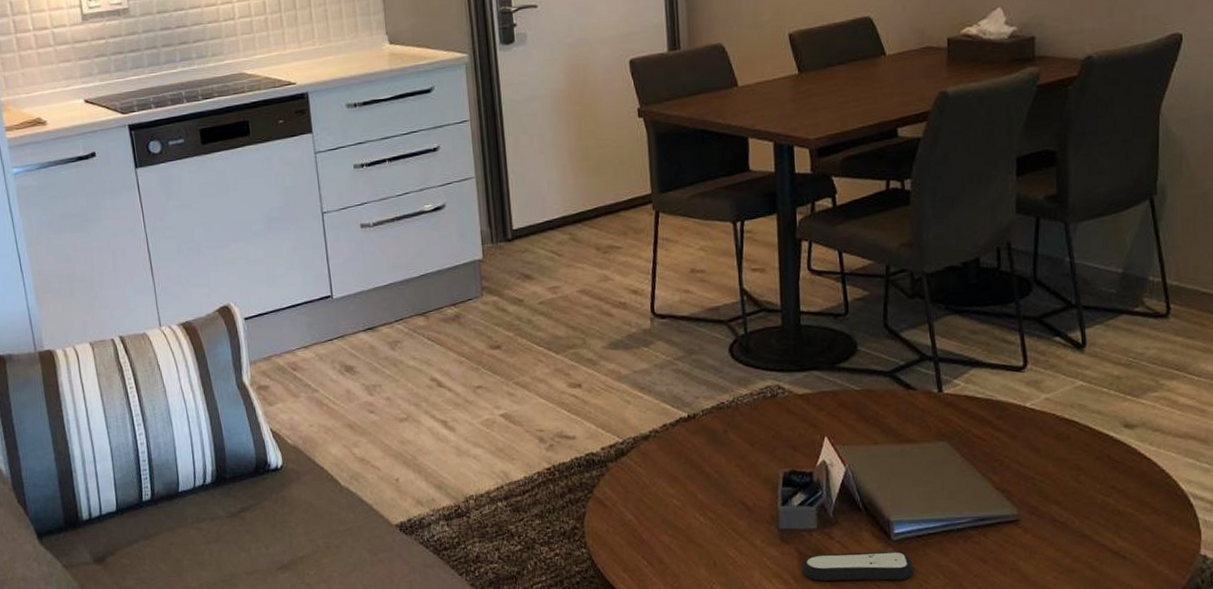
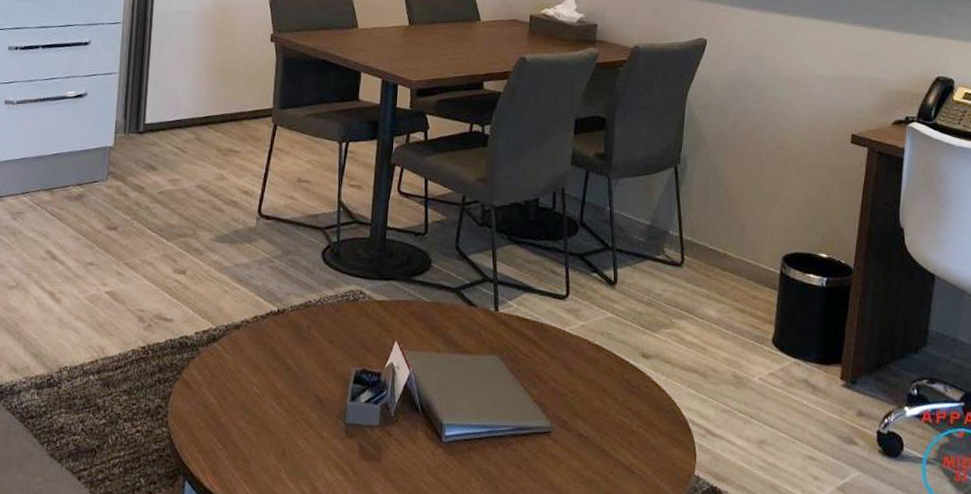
remote control: present [801,550,915,581] -> none [361,449,459,480]

